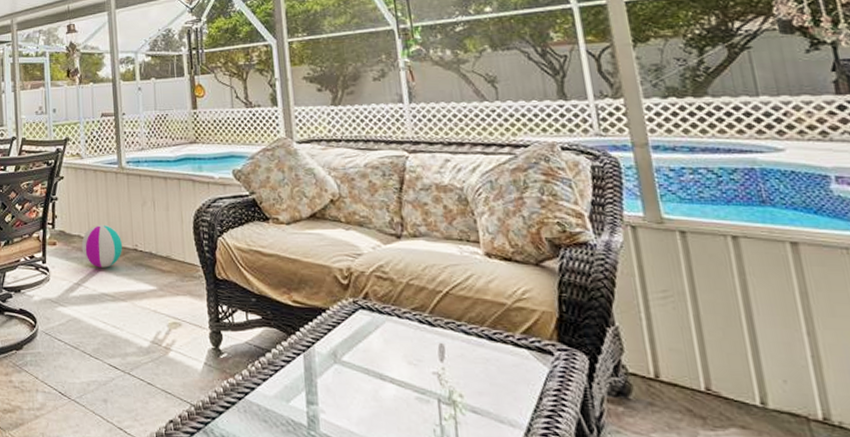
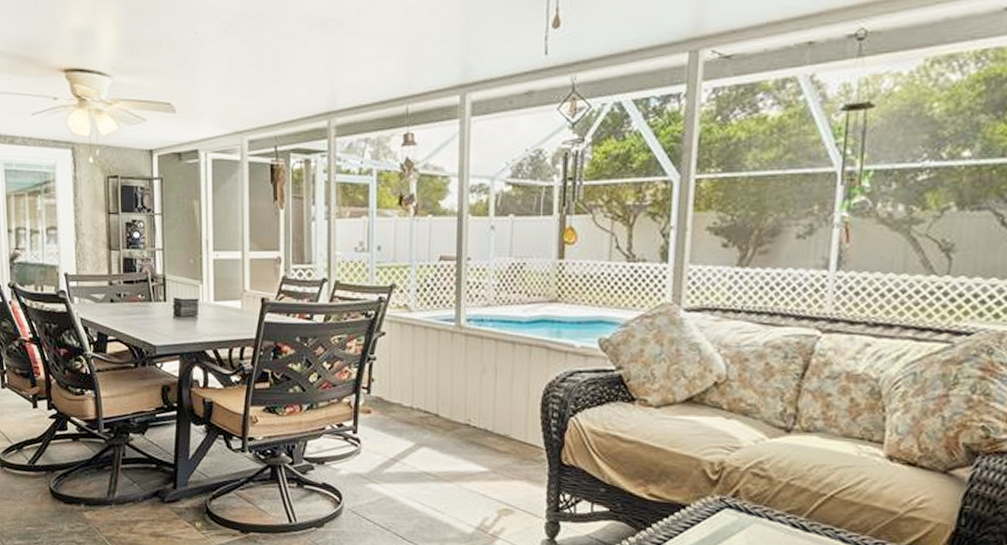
beach ball: present [81,224,123,268] -> none [402,392,453,443]

